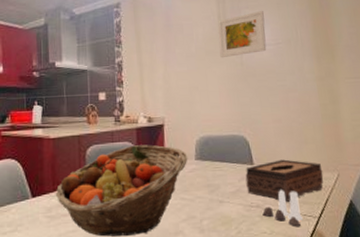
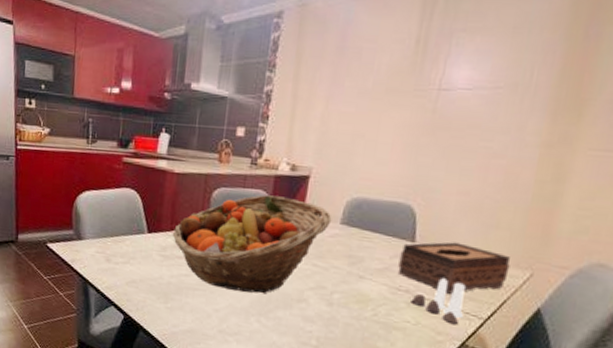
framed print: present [218,11,267,58] -> none [405,37,488,101]

